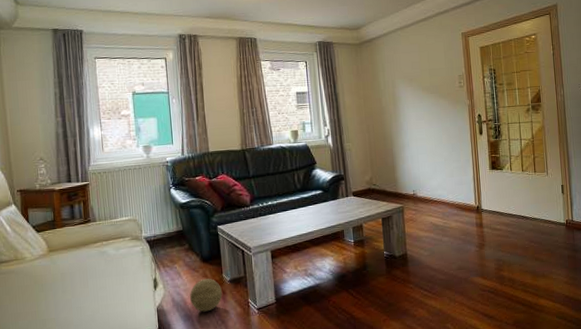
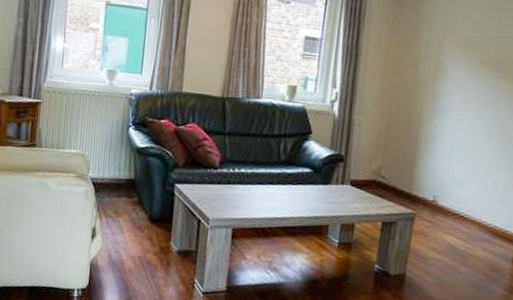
decorative ball: present [189,278,222,312] -> none [128,241,166,281]

